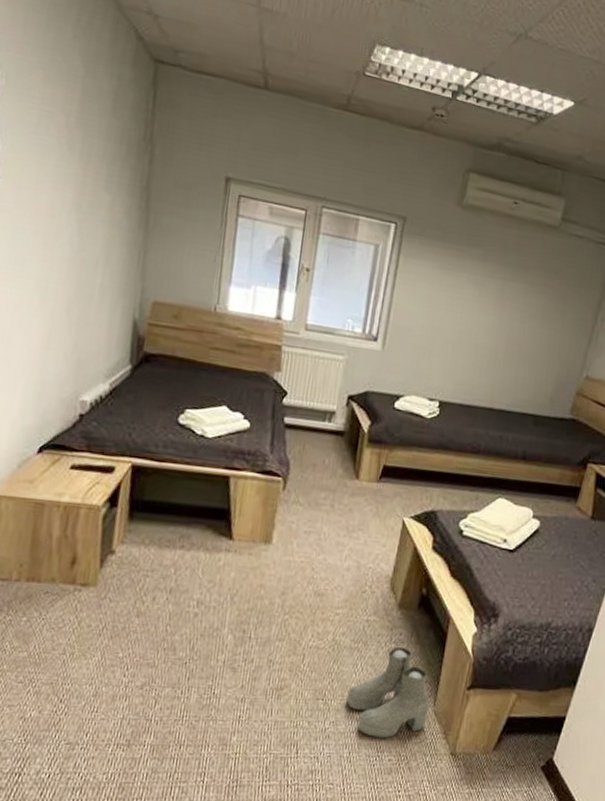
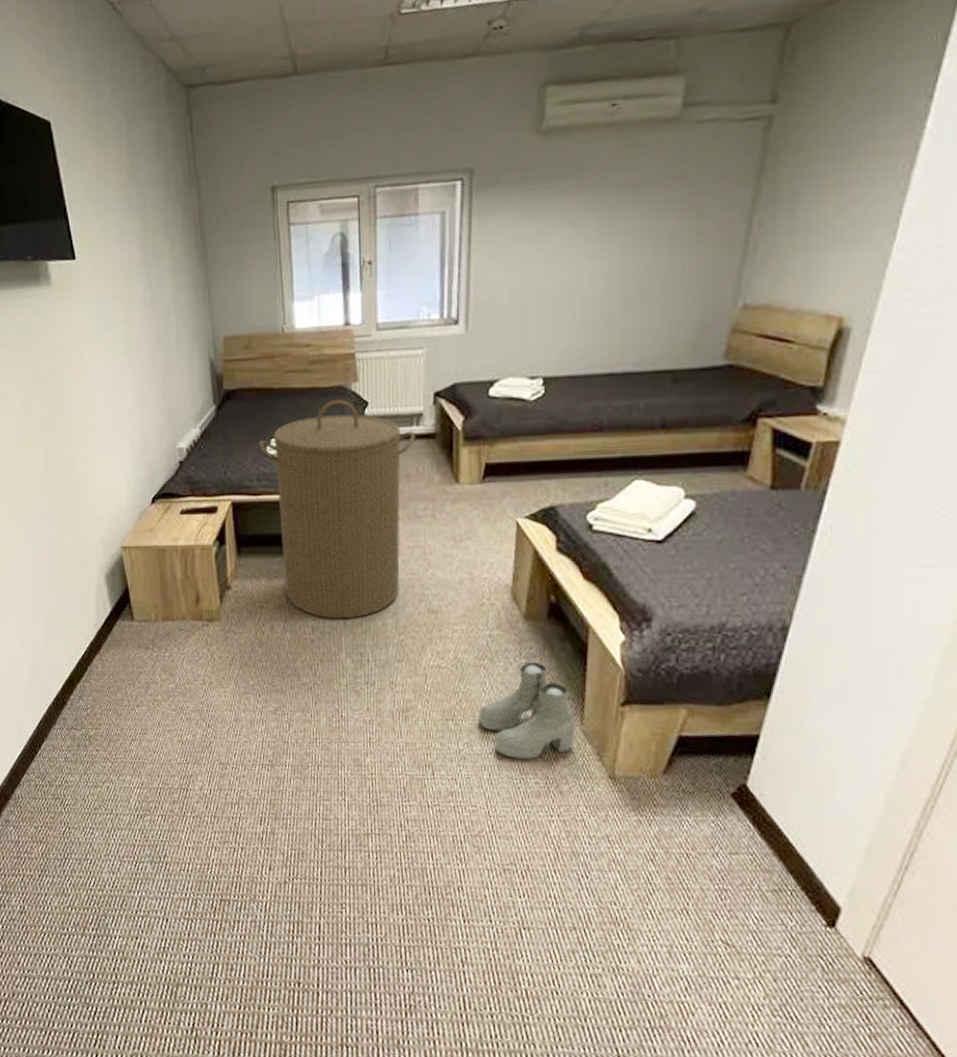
laundry hamper: none [171,384,327,596] -> present [258,400,416,619]

